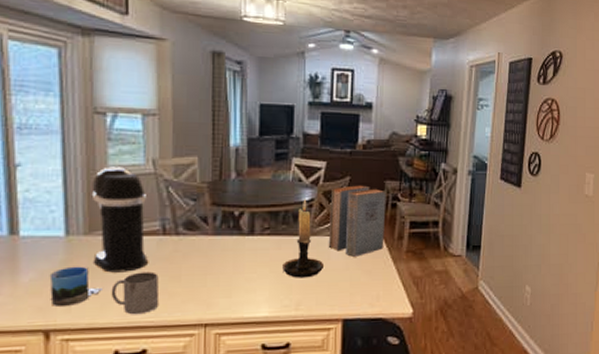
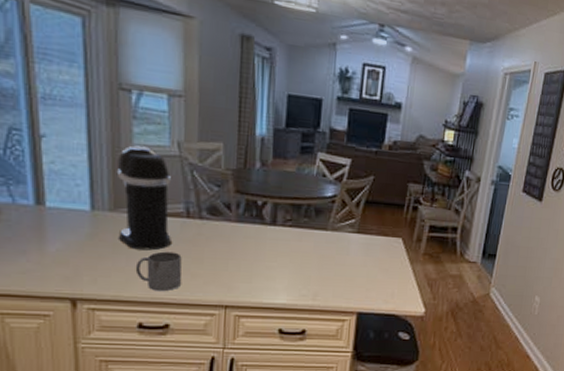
mug: present [49,266,102,306] -> none [75,240,127,278]
candle holder: present [282,199,325,278] -> none [302,194,343,271]
book: present [328,185,386,257] -> none [348,185,409,255]

